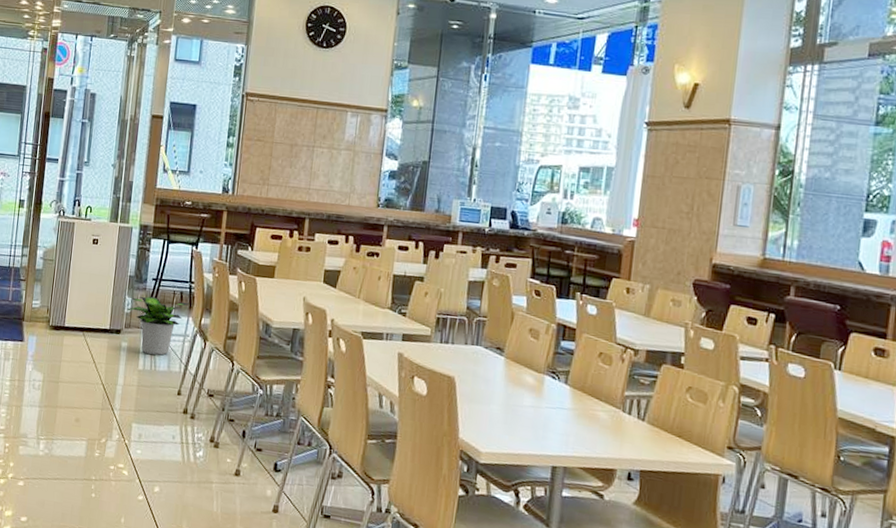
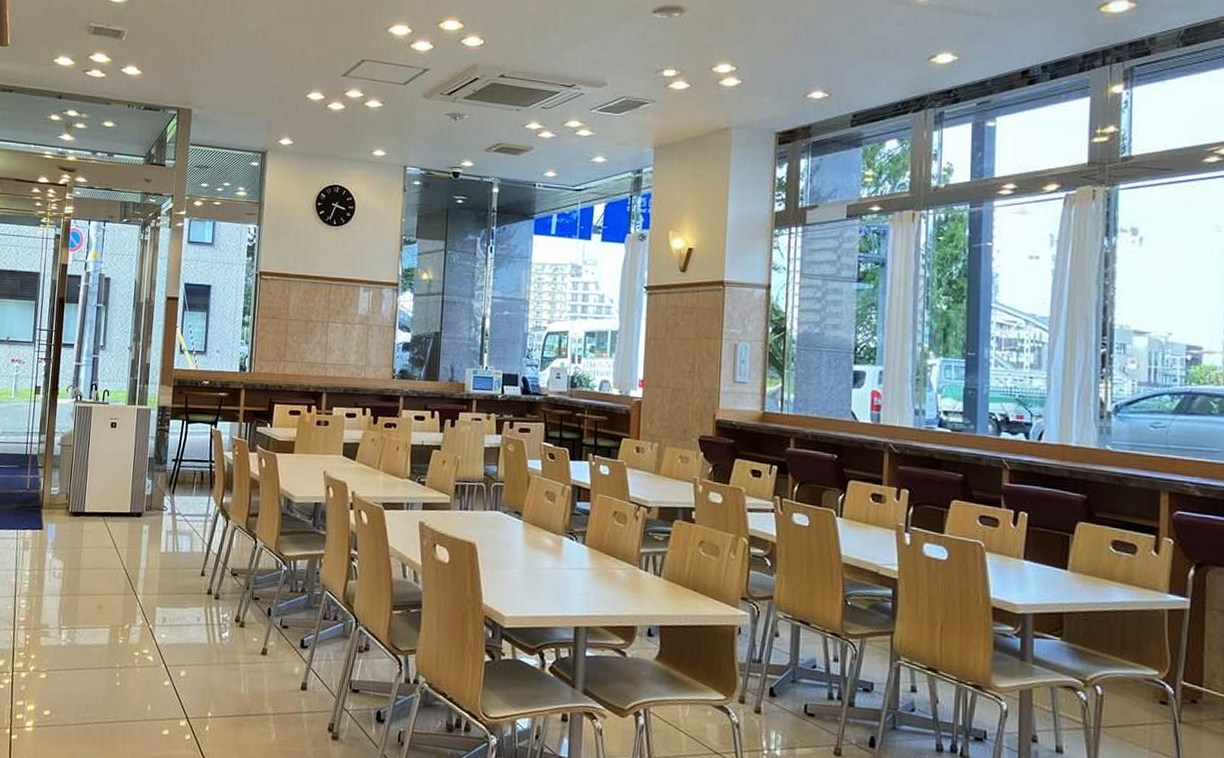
potted plant: present [126,296,189,356] -> none [147,477,210,537]

